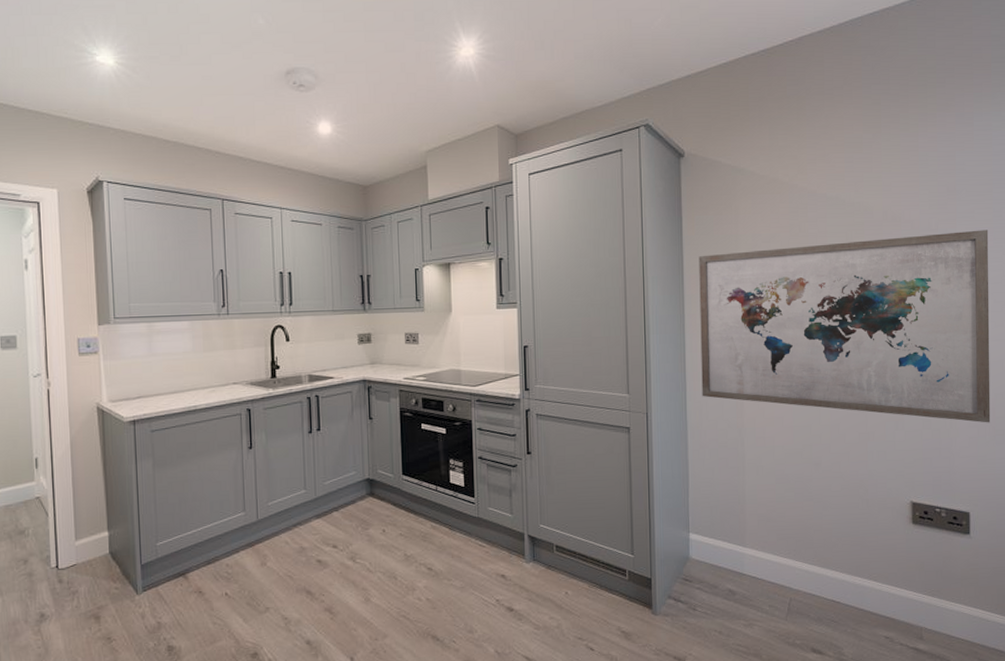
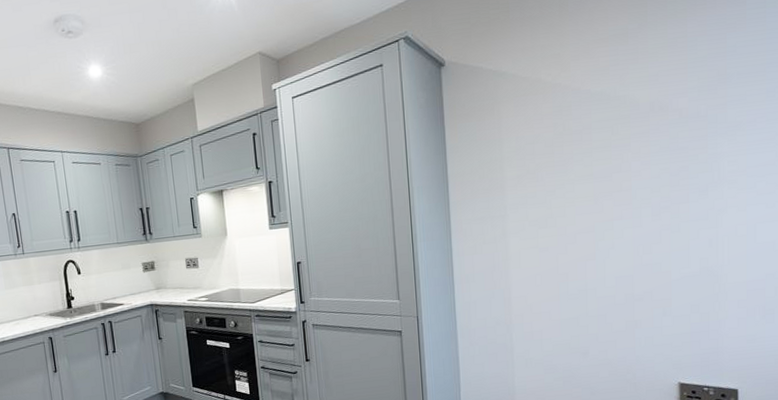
wall art: present [699,230,991,423] -> none [463,111,761,304]

